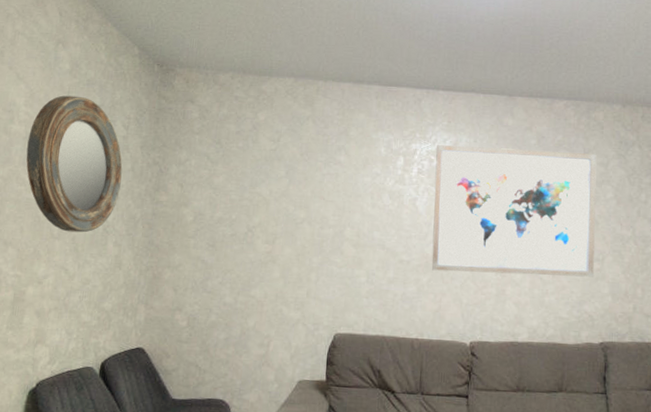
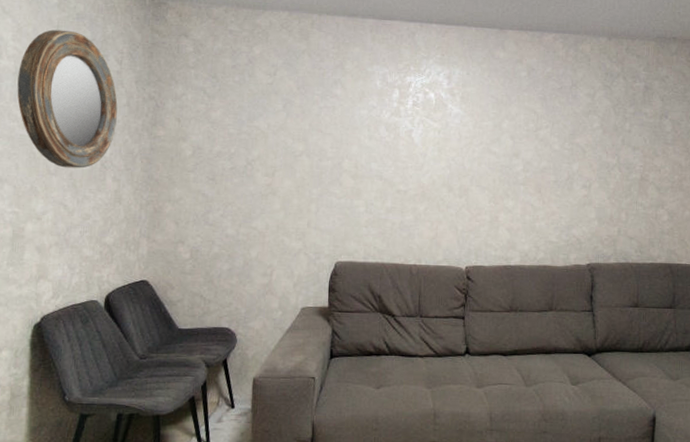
wall art: present [432,144,597,277] -> none [428,77,584,203]

